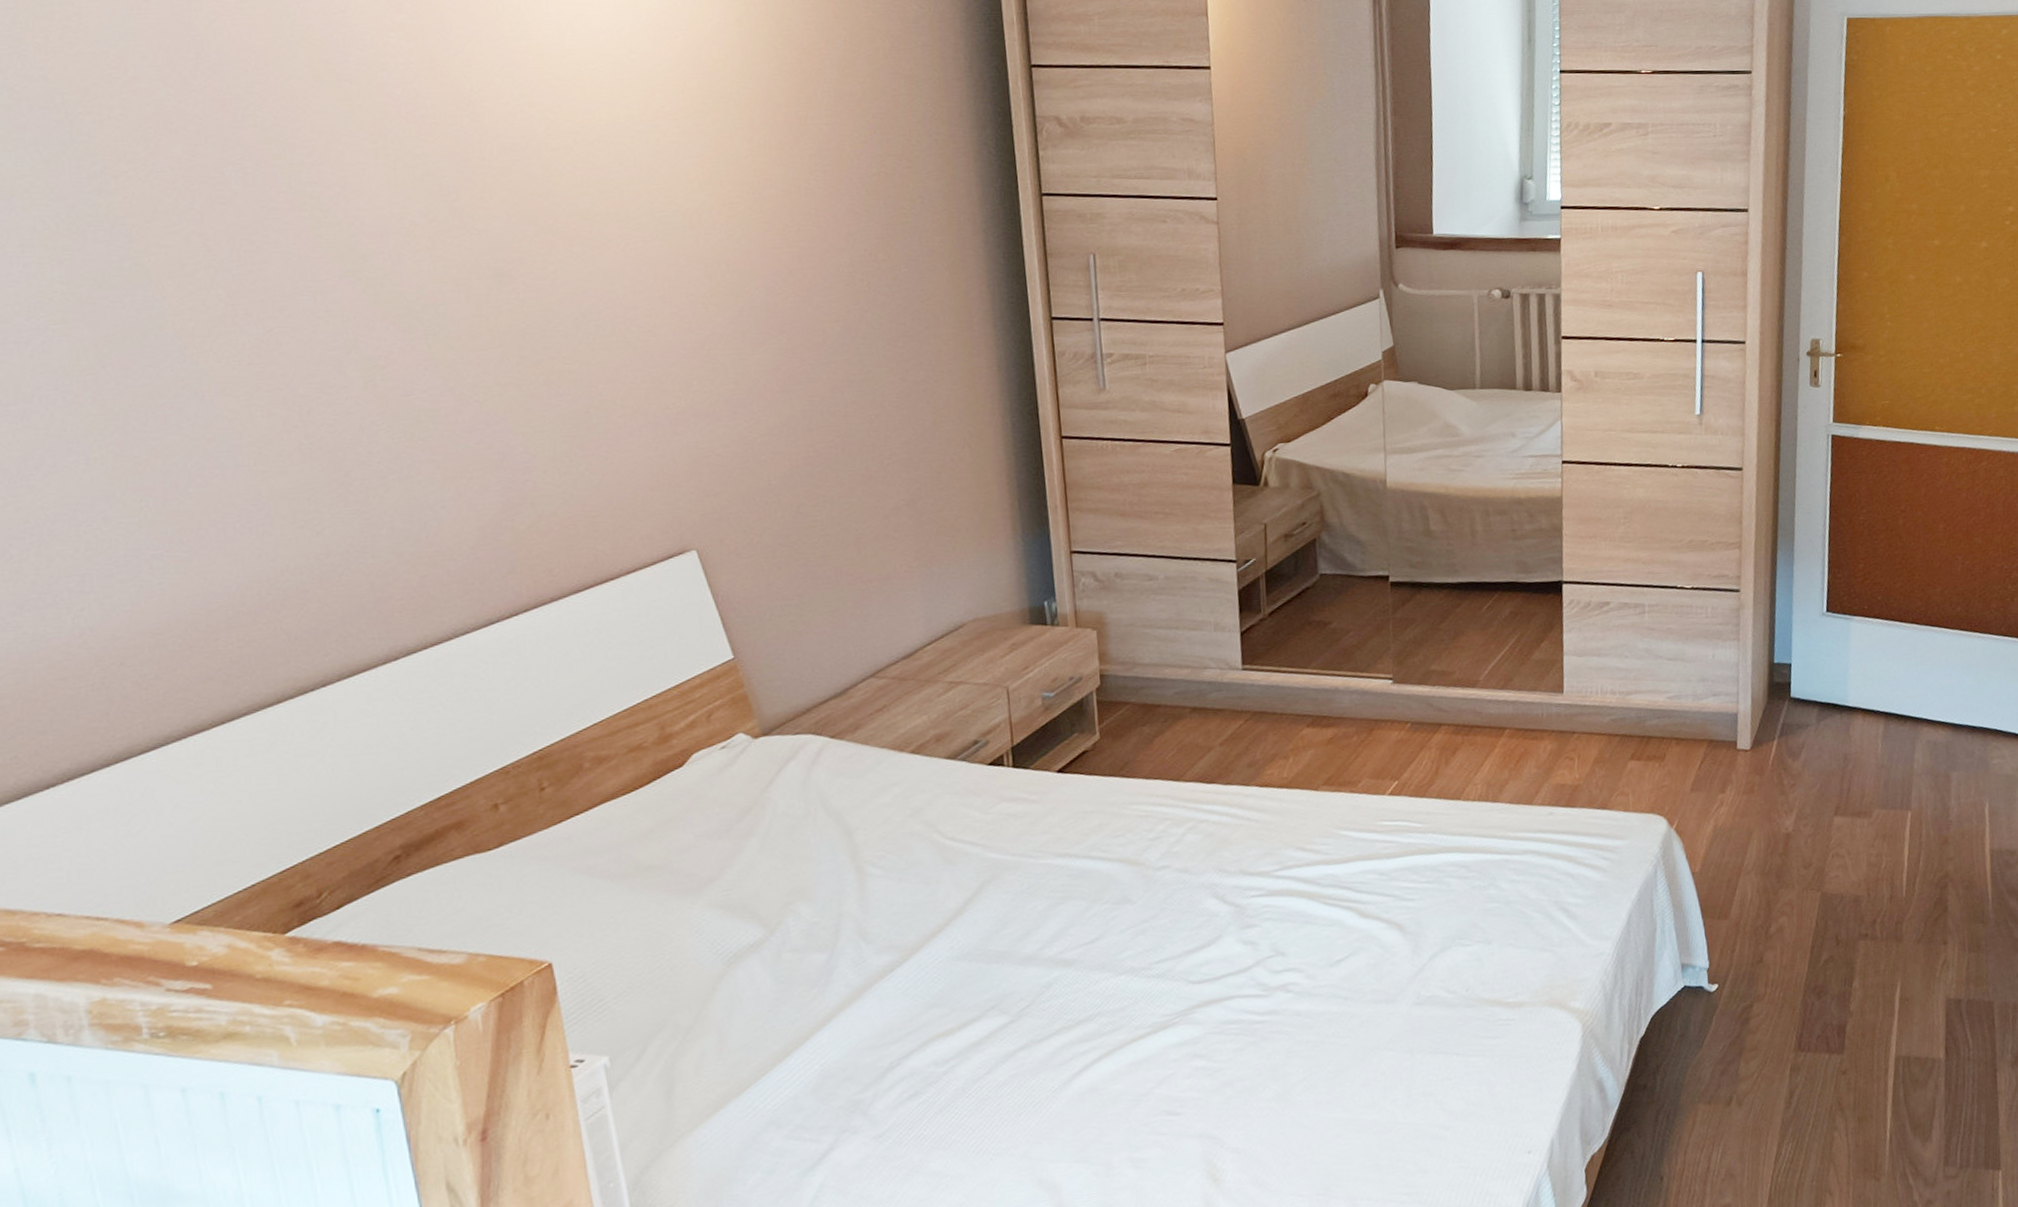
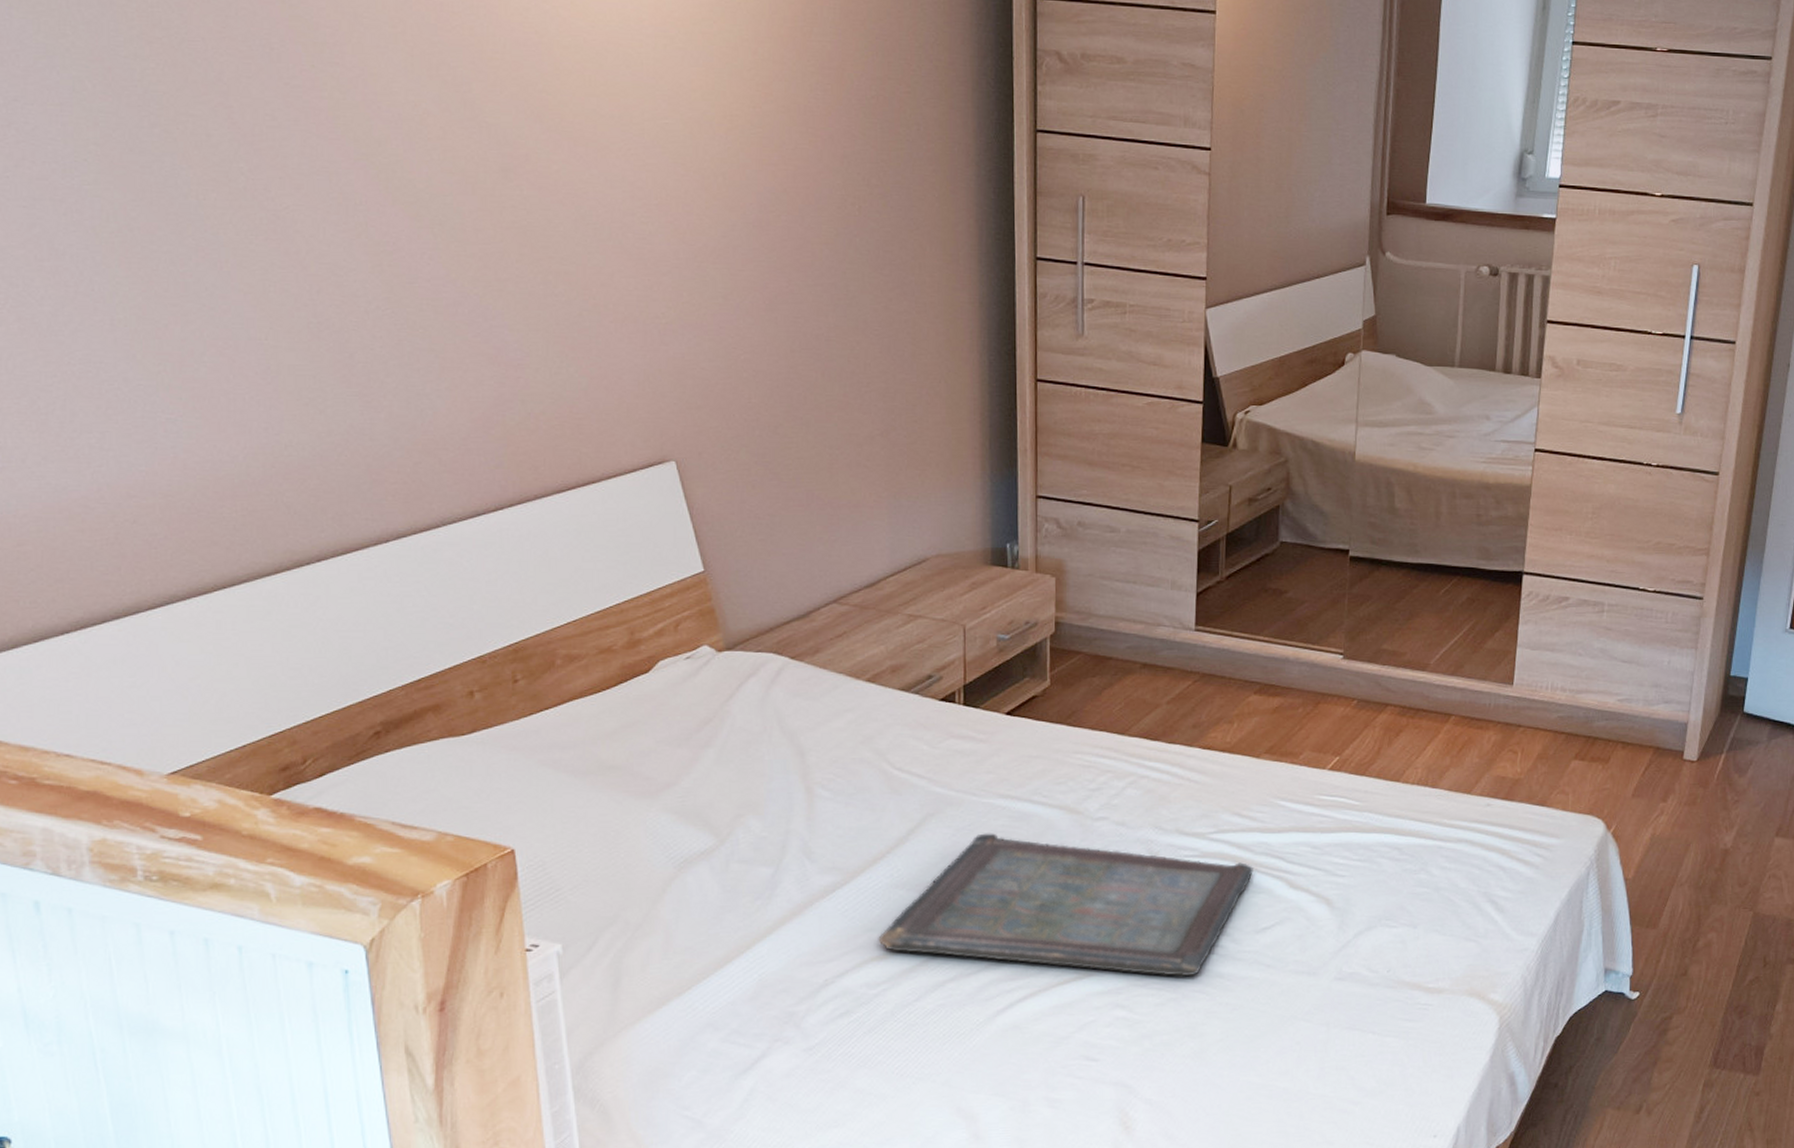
serving tray: none [942,893,1322,1026] -> present [878,833,1253,977]

